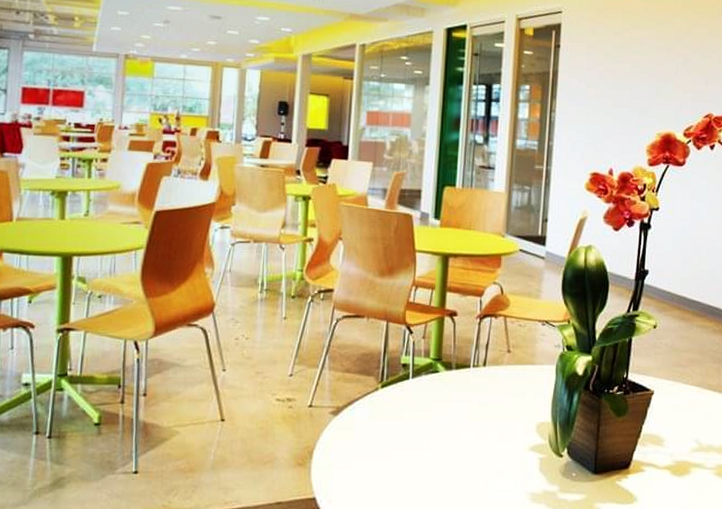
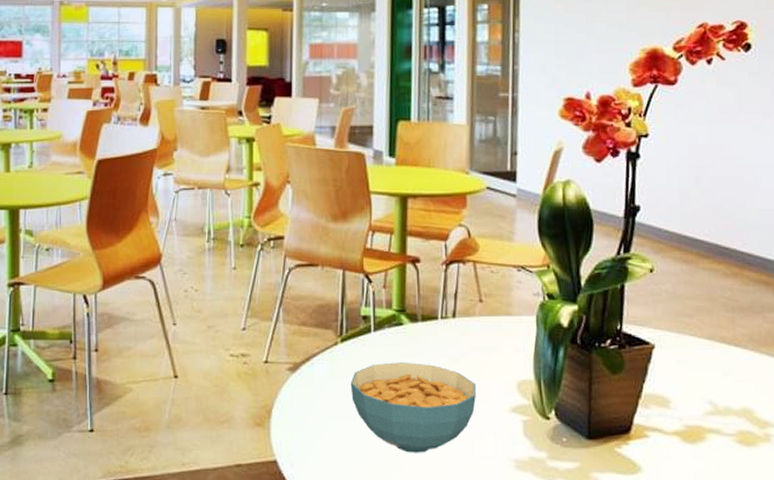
cereal bowl: none [387,406,500,489] -> present [350,362,476,453]

